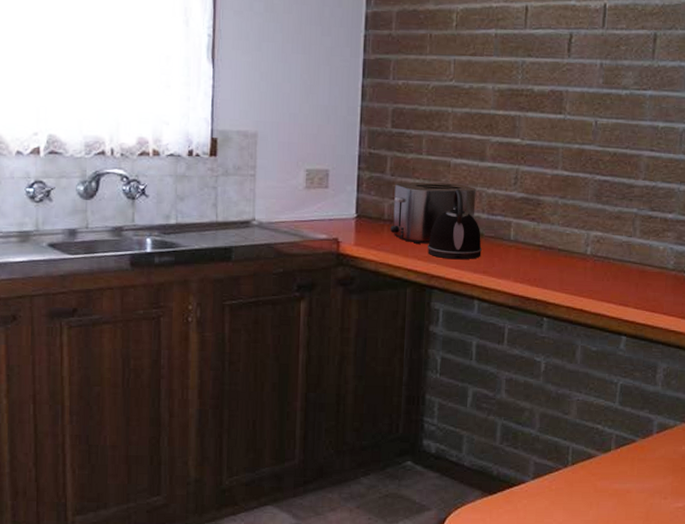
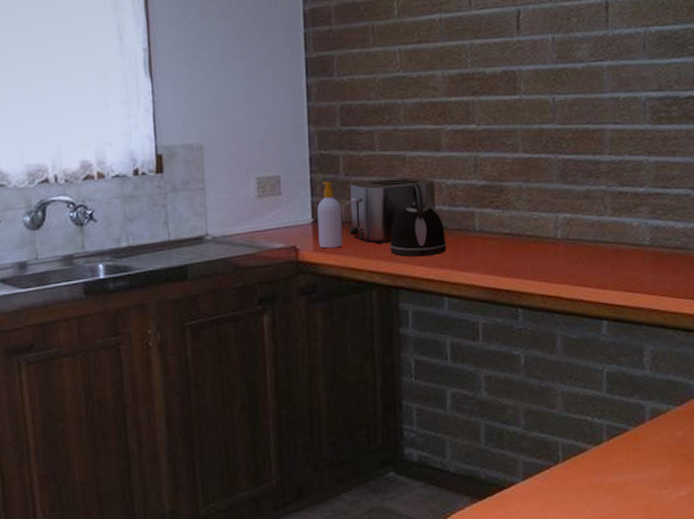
soap bottle: none [360,179,385,244] -> present [317,181,343,249]

